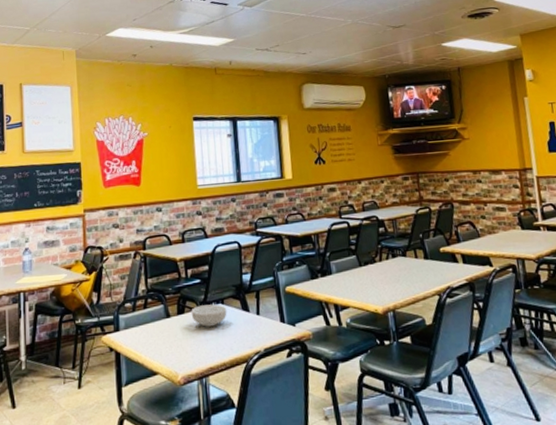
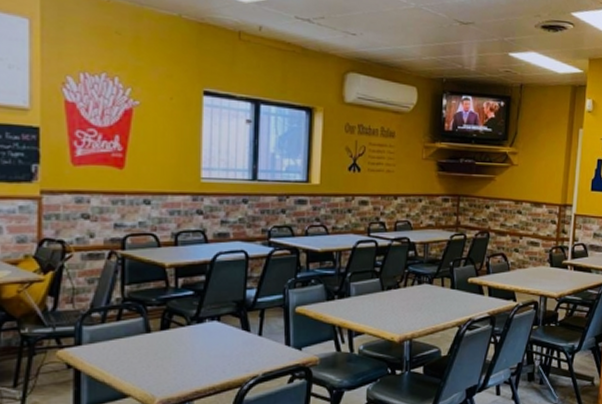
cereal bowl: present [191,304,227,327] -> none [178,321,223,346]

